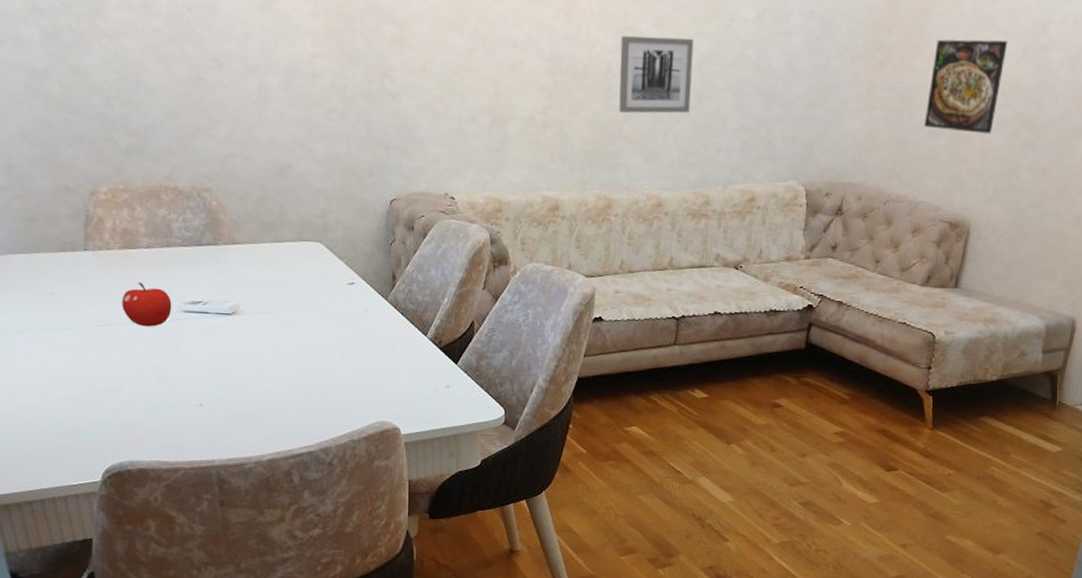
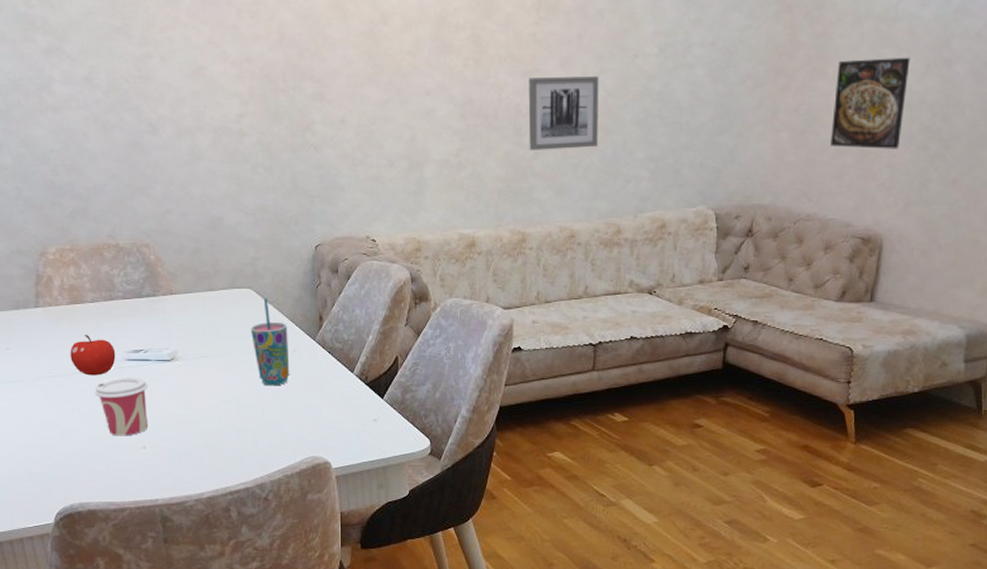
cup: none [148,330,207,393] -> present [94,377,149,436]
cup: none [319,253,360,346] -> present [251,298,290,386]

